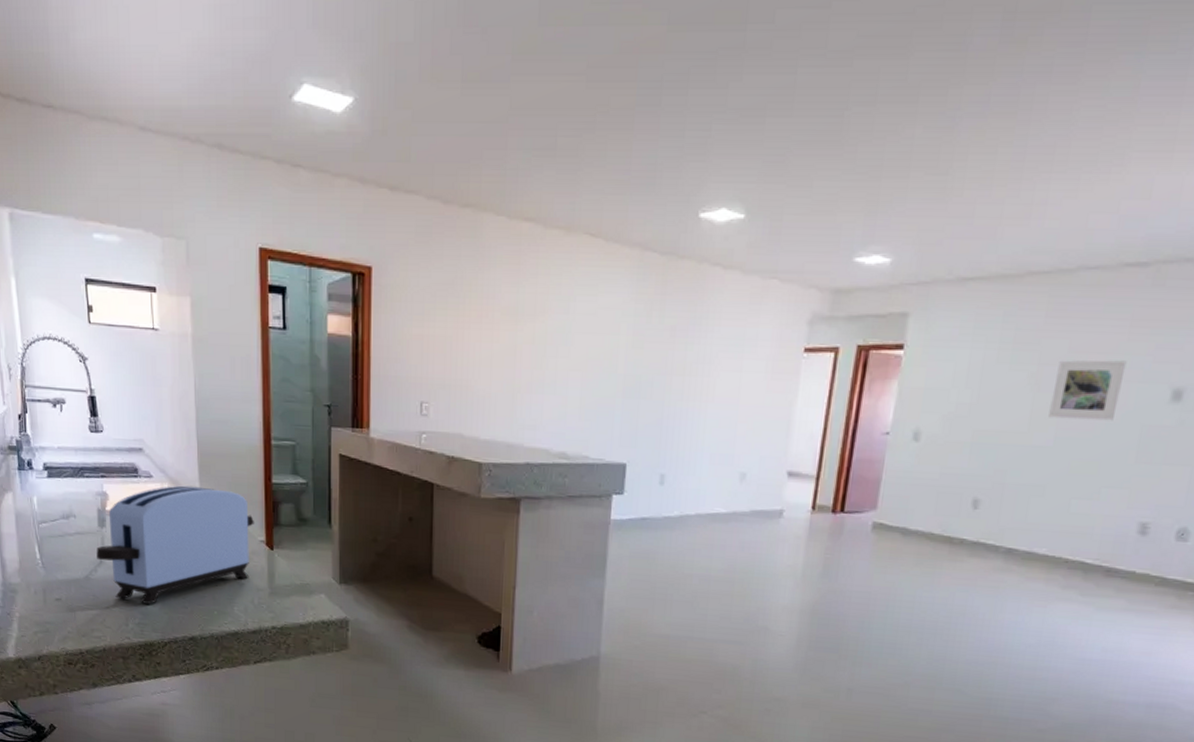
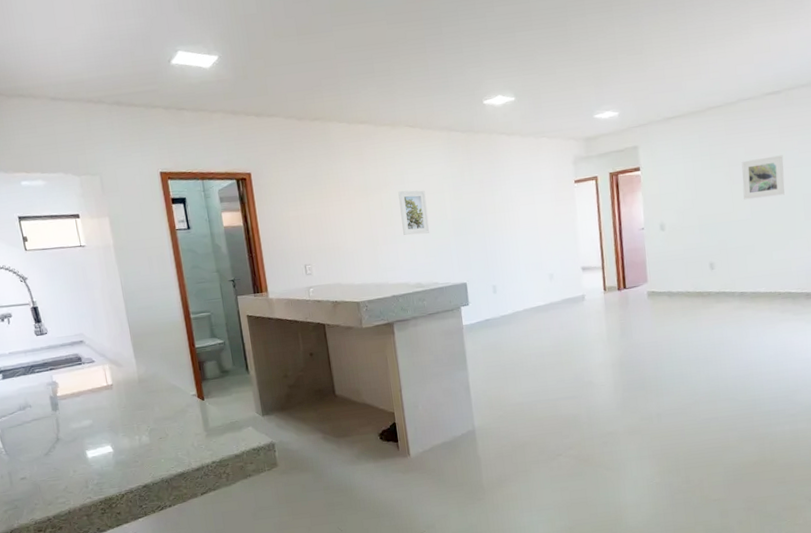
toaster: present [96,485,254,604] -> none [52,360,187,467]
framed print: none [555,322,594,388] -> present [398,190,430,235]

